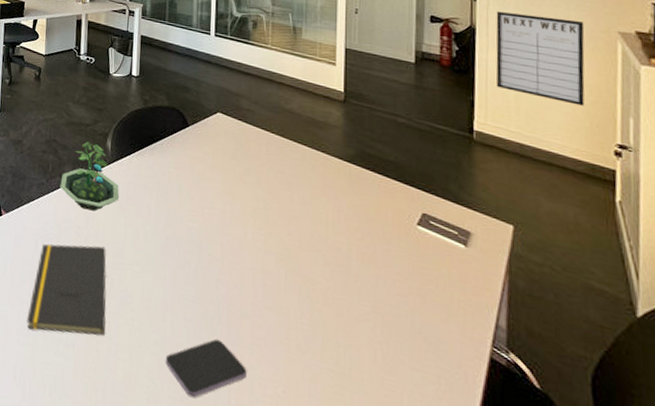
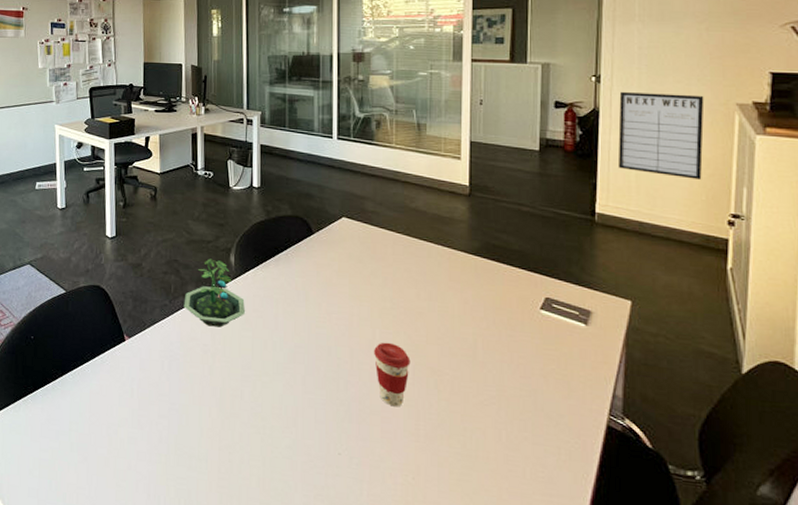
notepad: present [26,244,107,336] -> none [157,361,238,449]
smartphone: present [165,338,247,399] -> none [298,437,378,495]
coffee cup: none [244,242,283,313] -> present [373,342,411,407]

